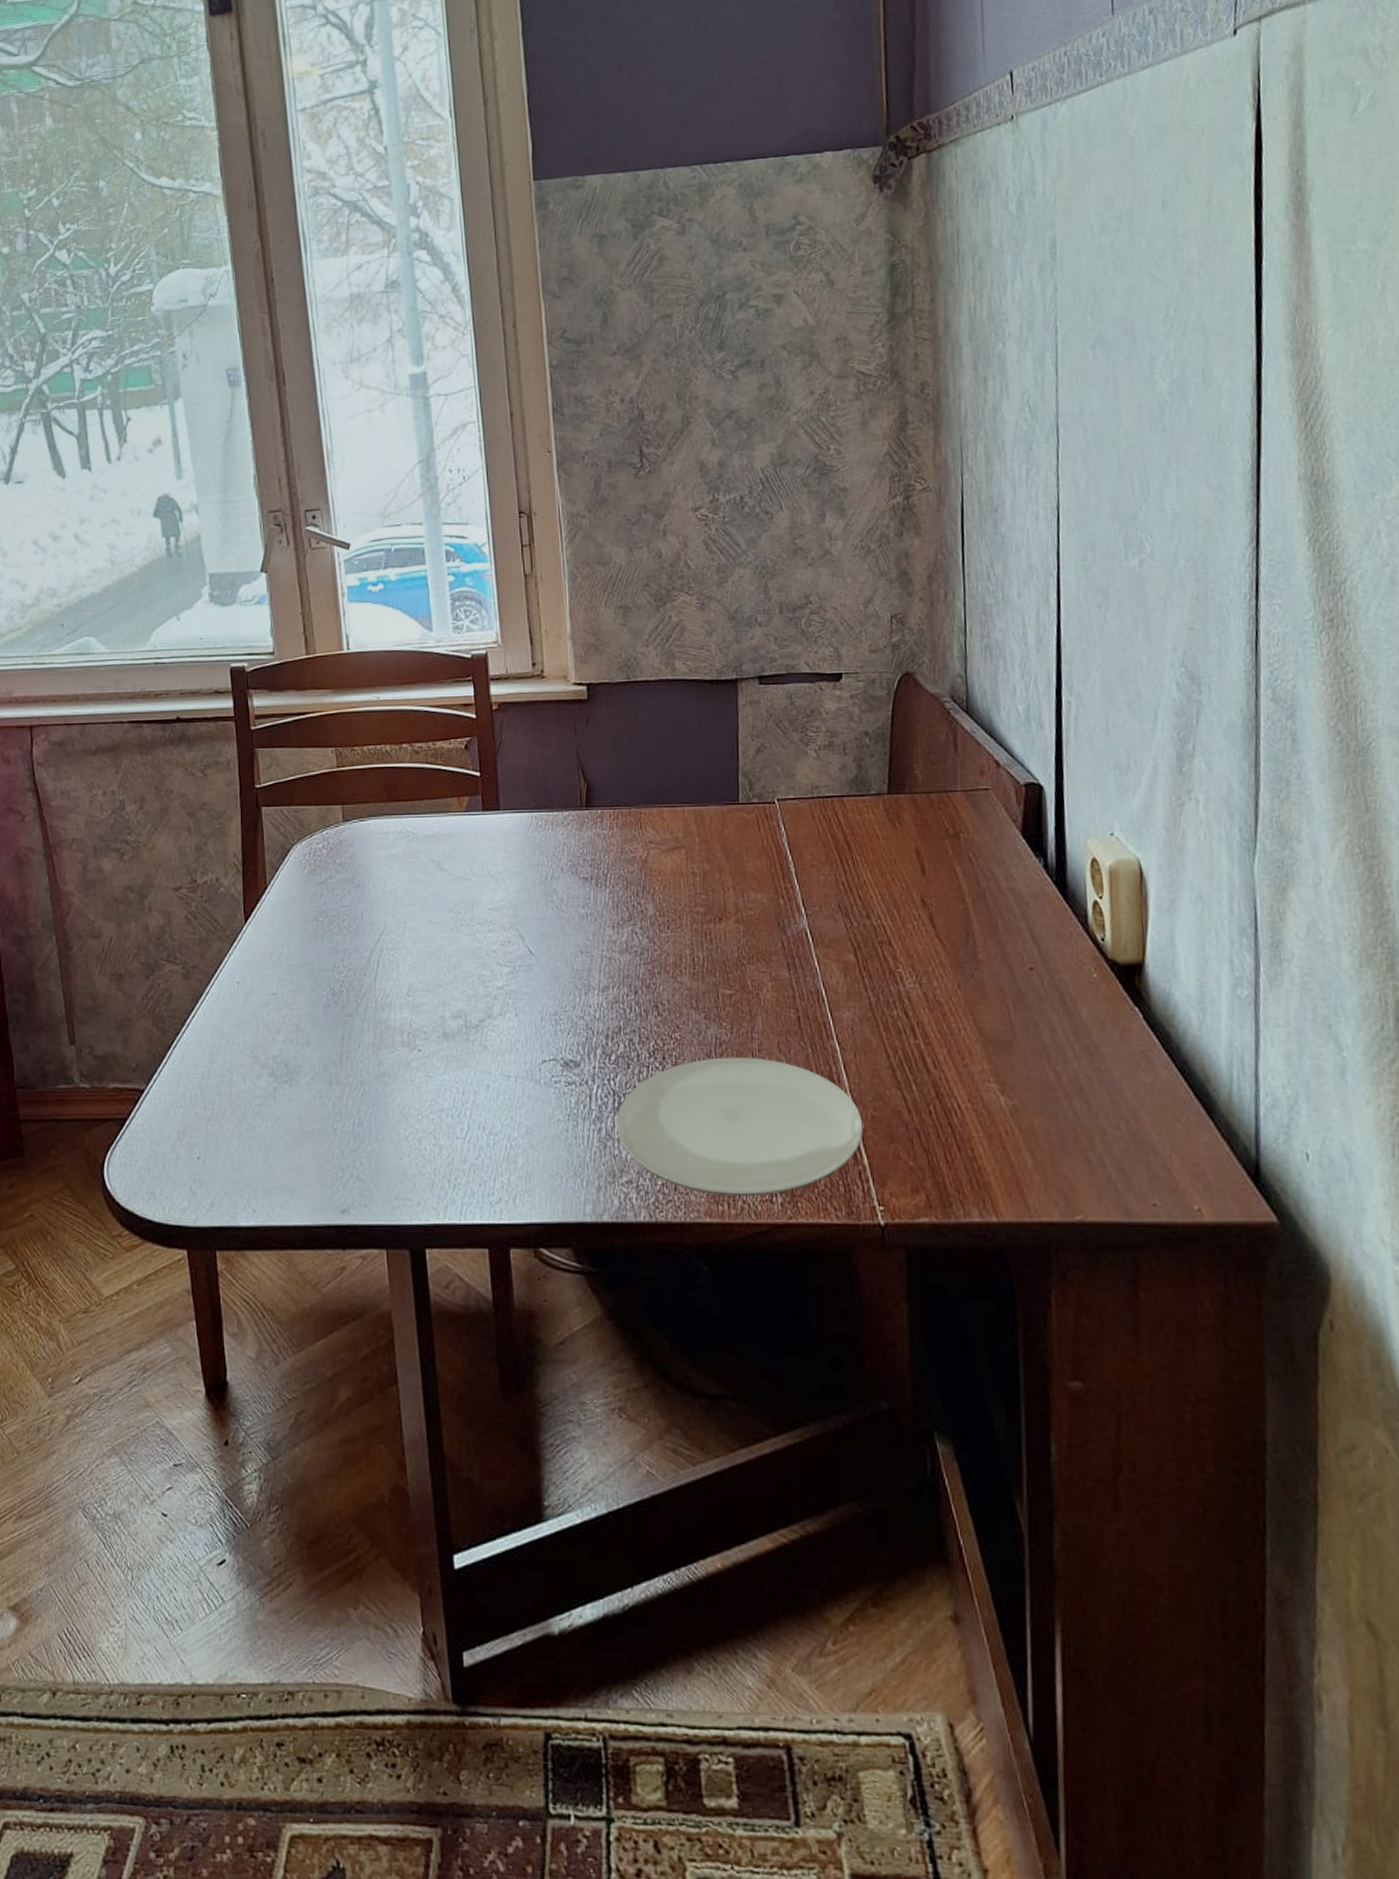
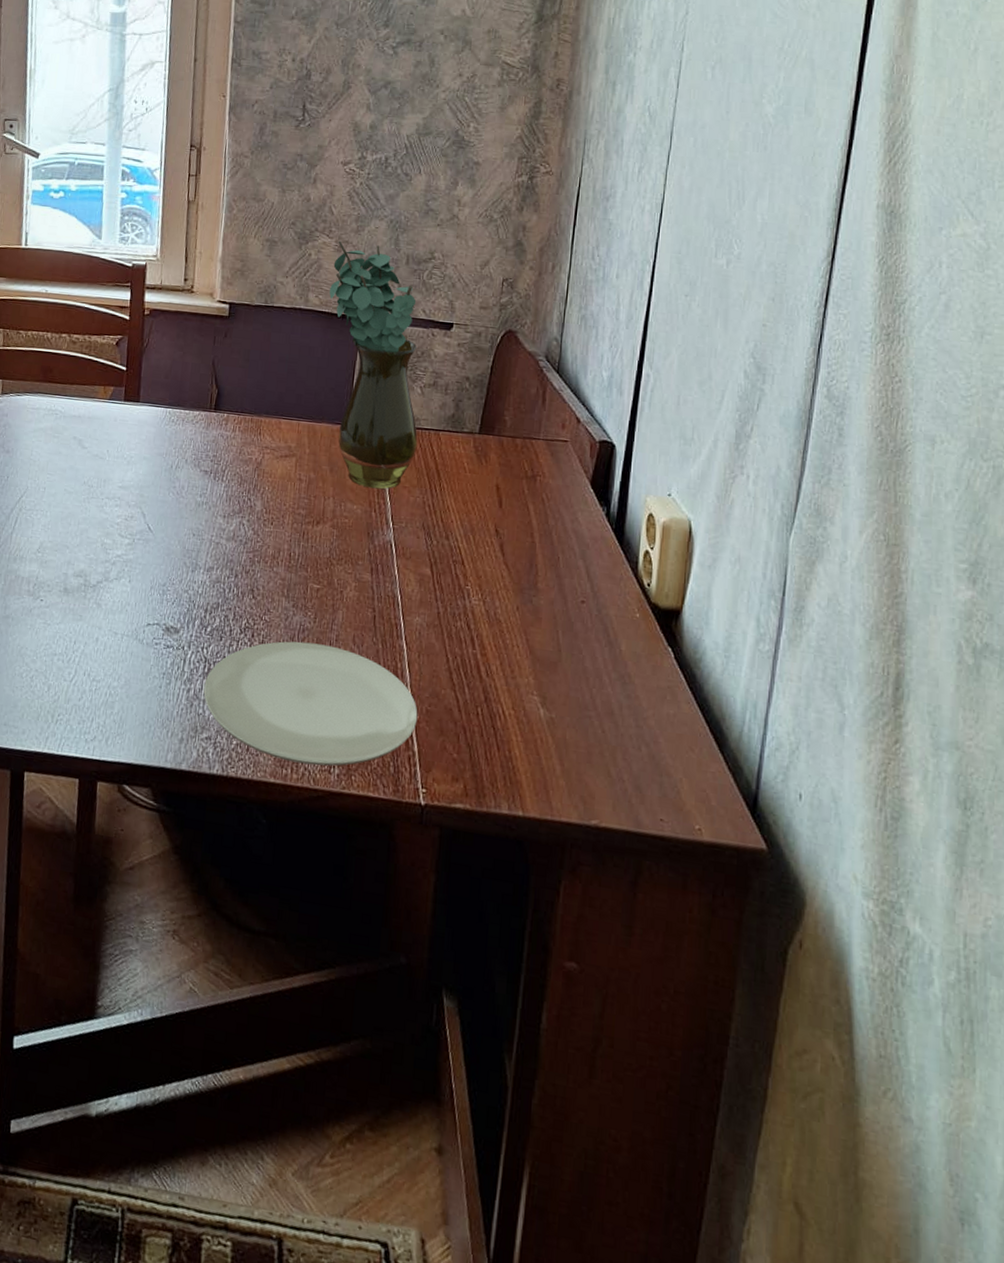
vase: none [698,596,821,872] -> present [329,240,418,489]

